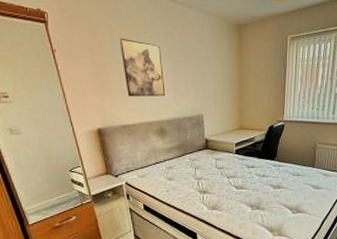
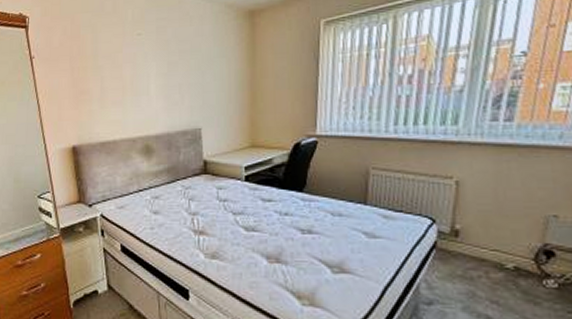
wall art: present [119,38,166,97] -> none [103,38,154,107]

